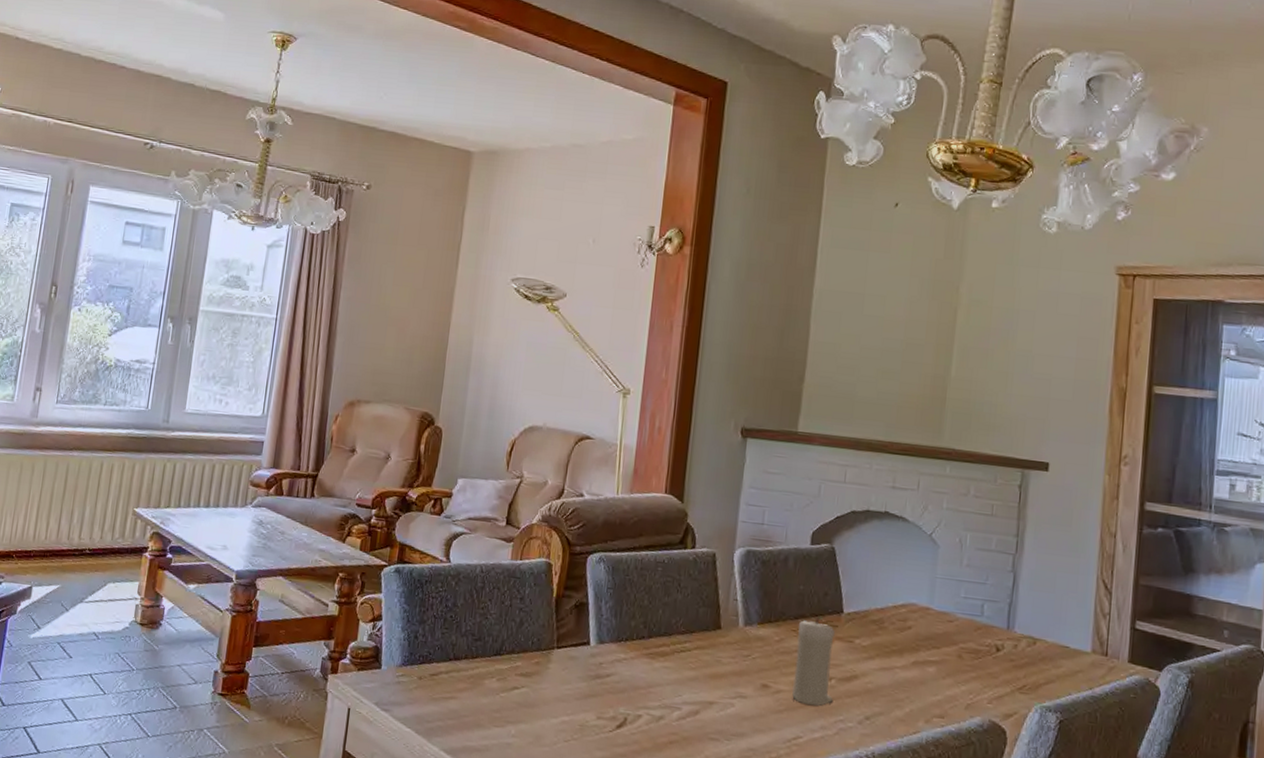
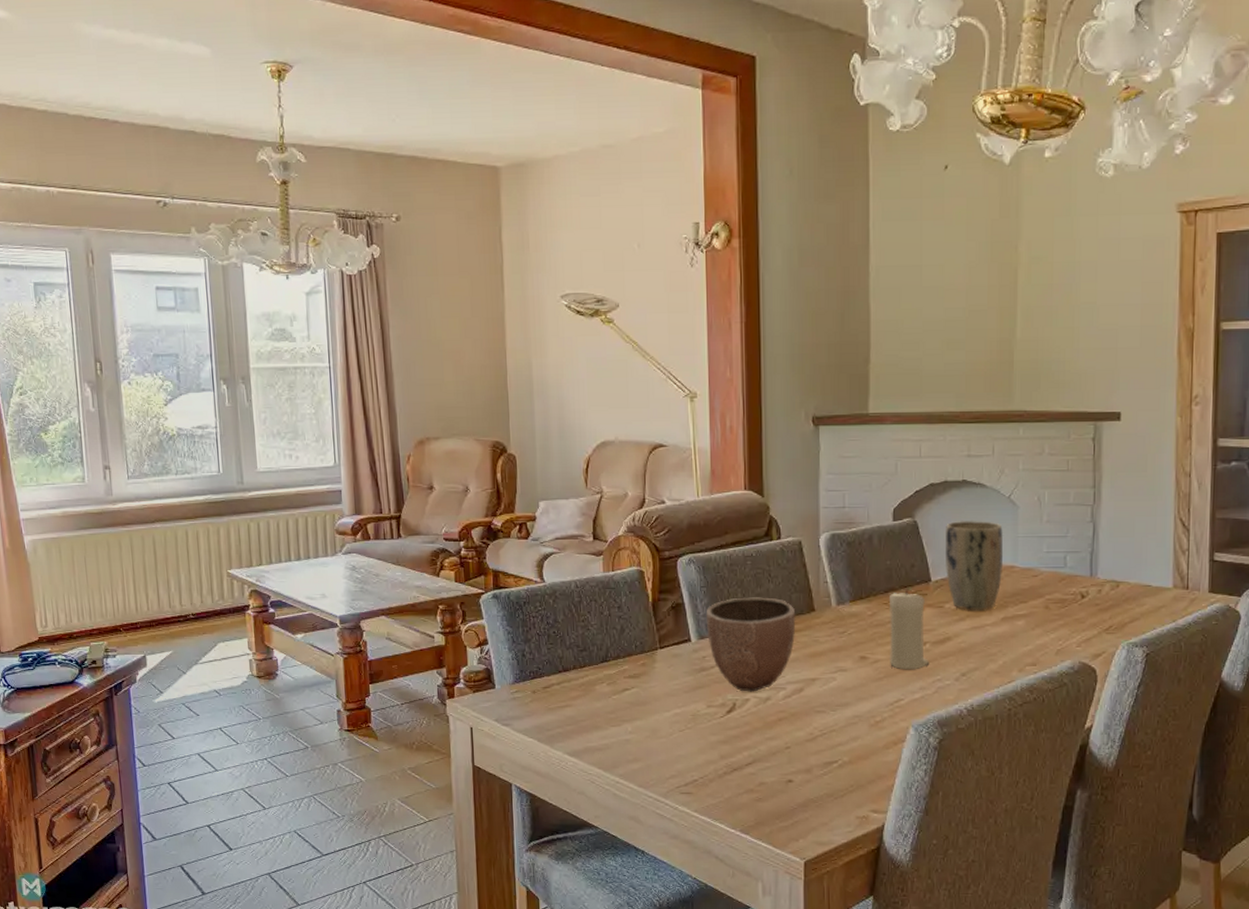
decorative bowl: none [607,604,701,708] -> present [706,597,796,692]
plant pot: none [859,552,922,652] -> present [946,520,1004,611]

